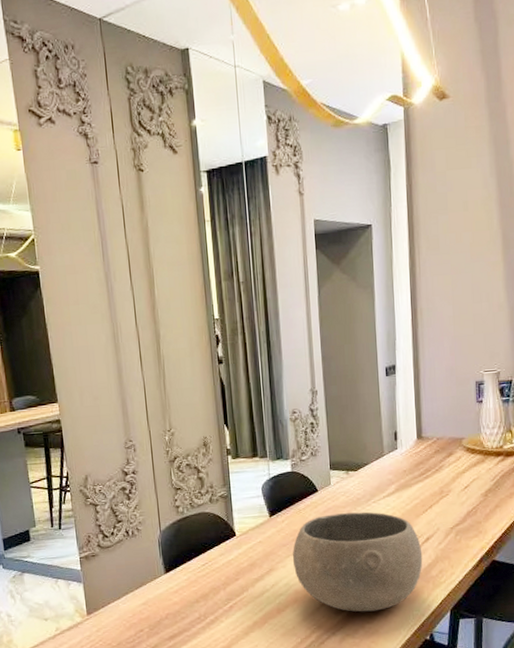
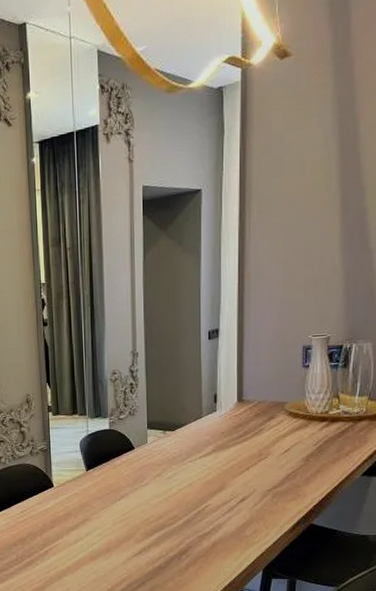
bowl: present [292,512,423,612] -> none [106,470,237,565]

